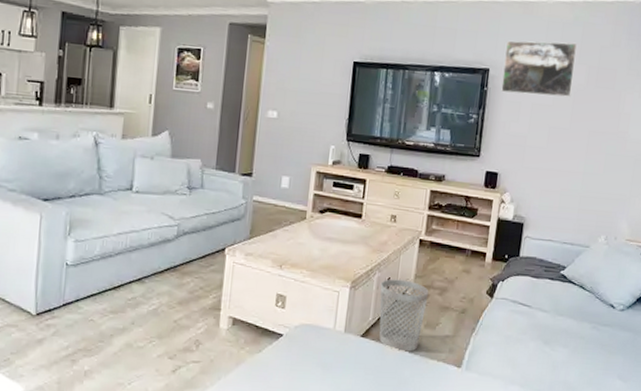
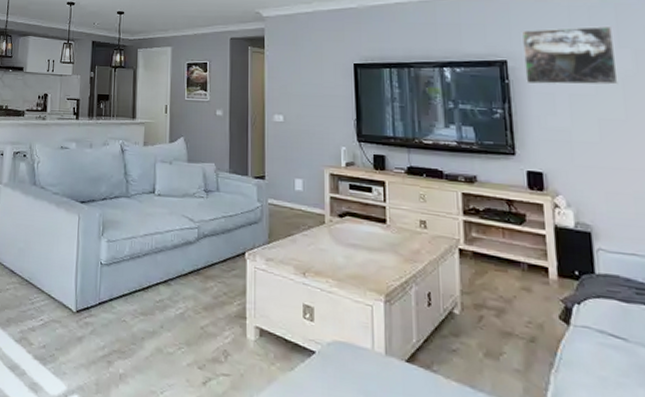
wastebasket: present [379,279,429,352] -> none [420,294,483,387]

